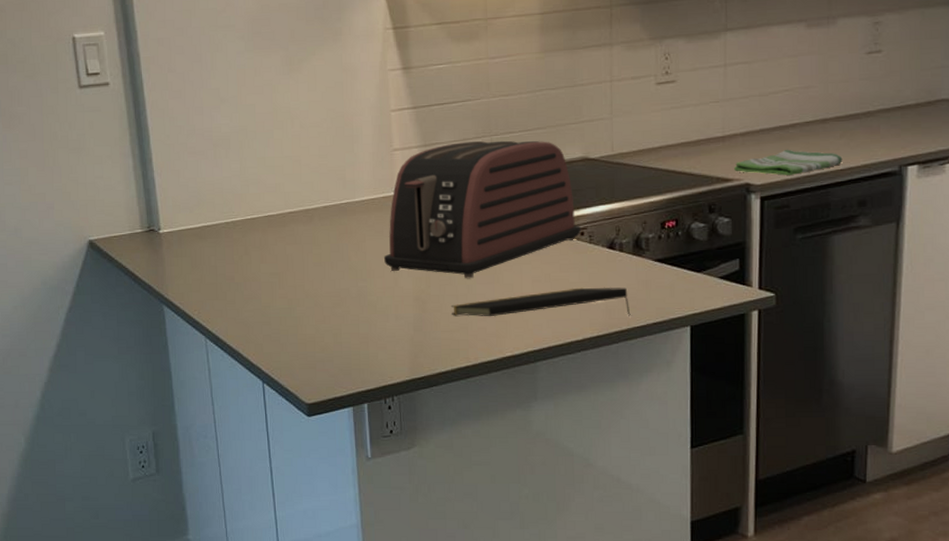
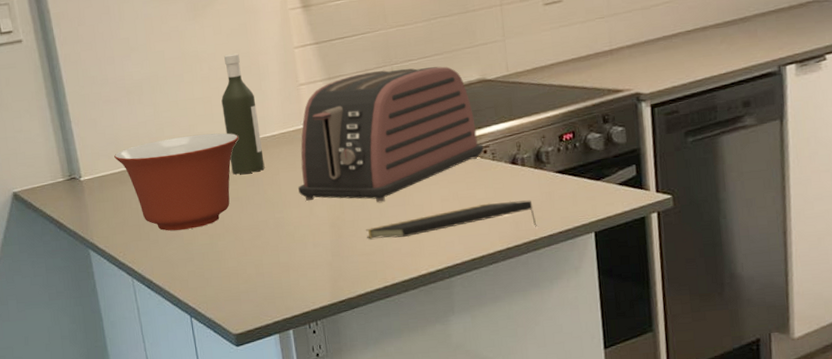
mixing bowl: none [196,194,327,293] -> present [114,133,239,231]
bottle: none [311,112,351,238] -> present [221,53,265,174]
dish towel: present [734,149,843,175] -> none [624,57,725,83]

